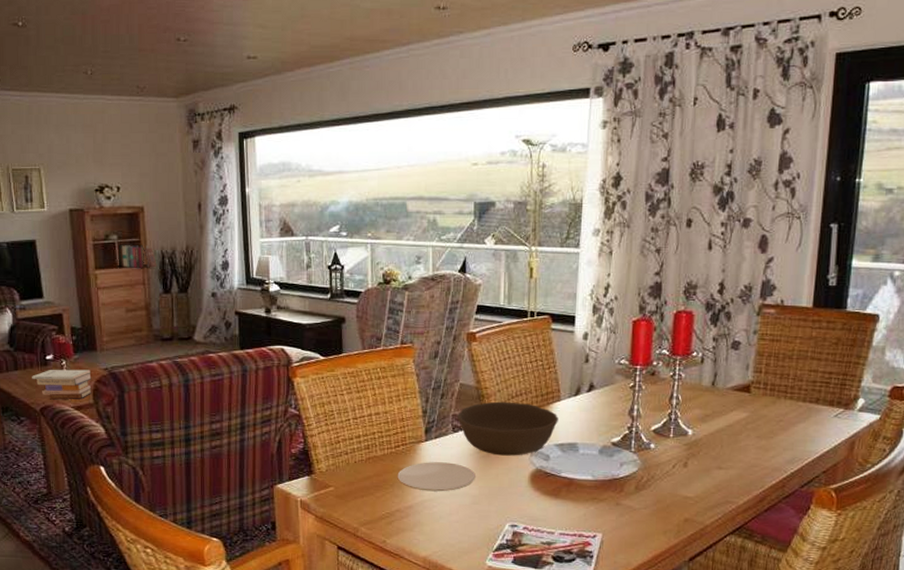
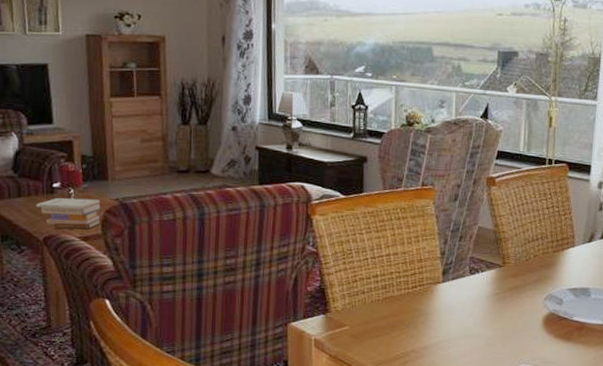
books: present [116,245,157,269] -> none [133,74,176,99]
plate: present [397,462,475,492] -> none [413,303,491,333]
bowl: present [456,401,558,456] -> none [474,245,572,299]

